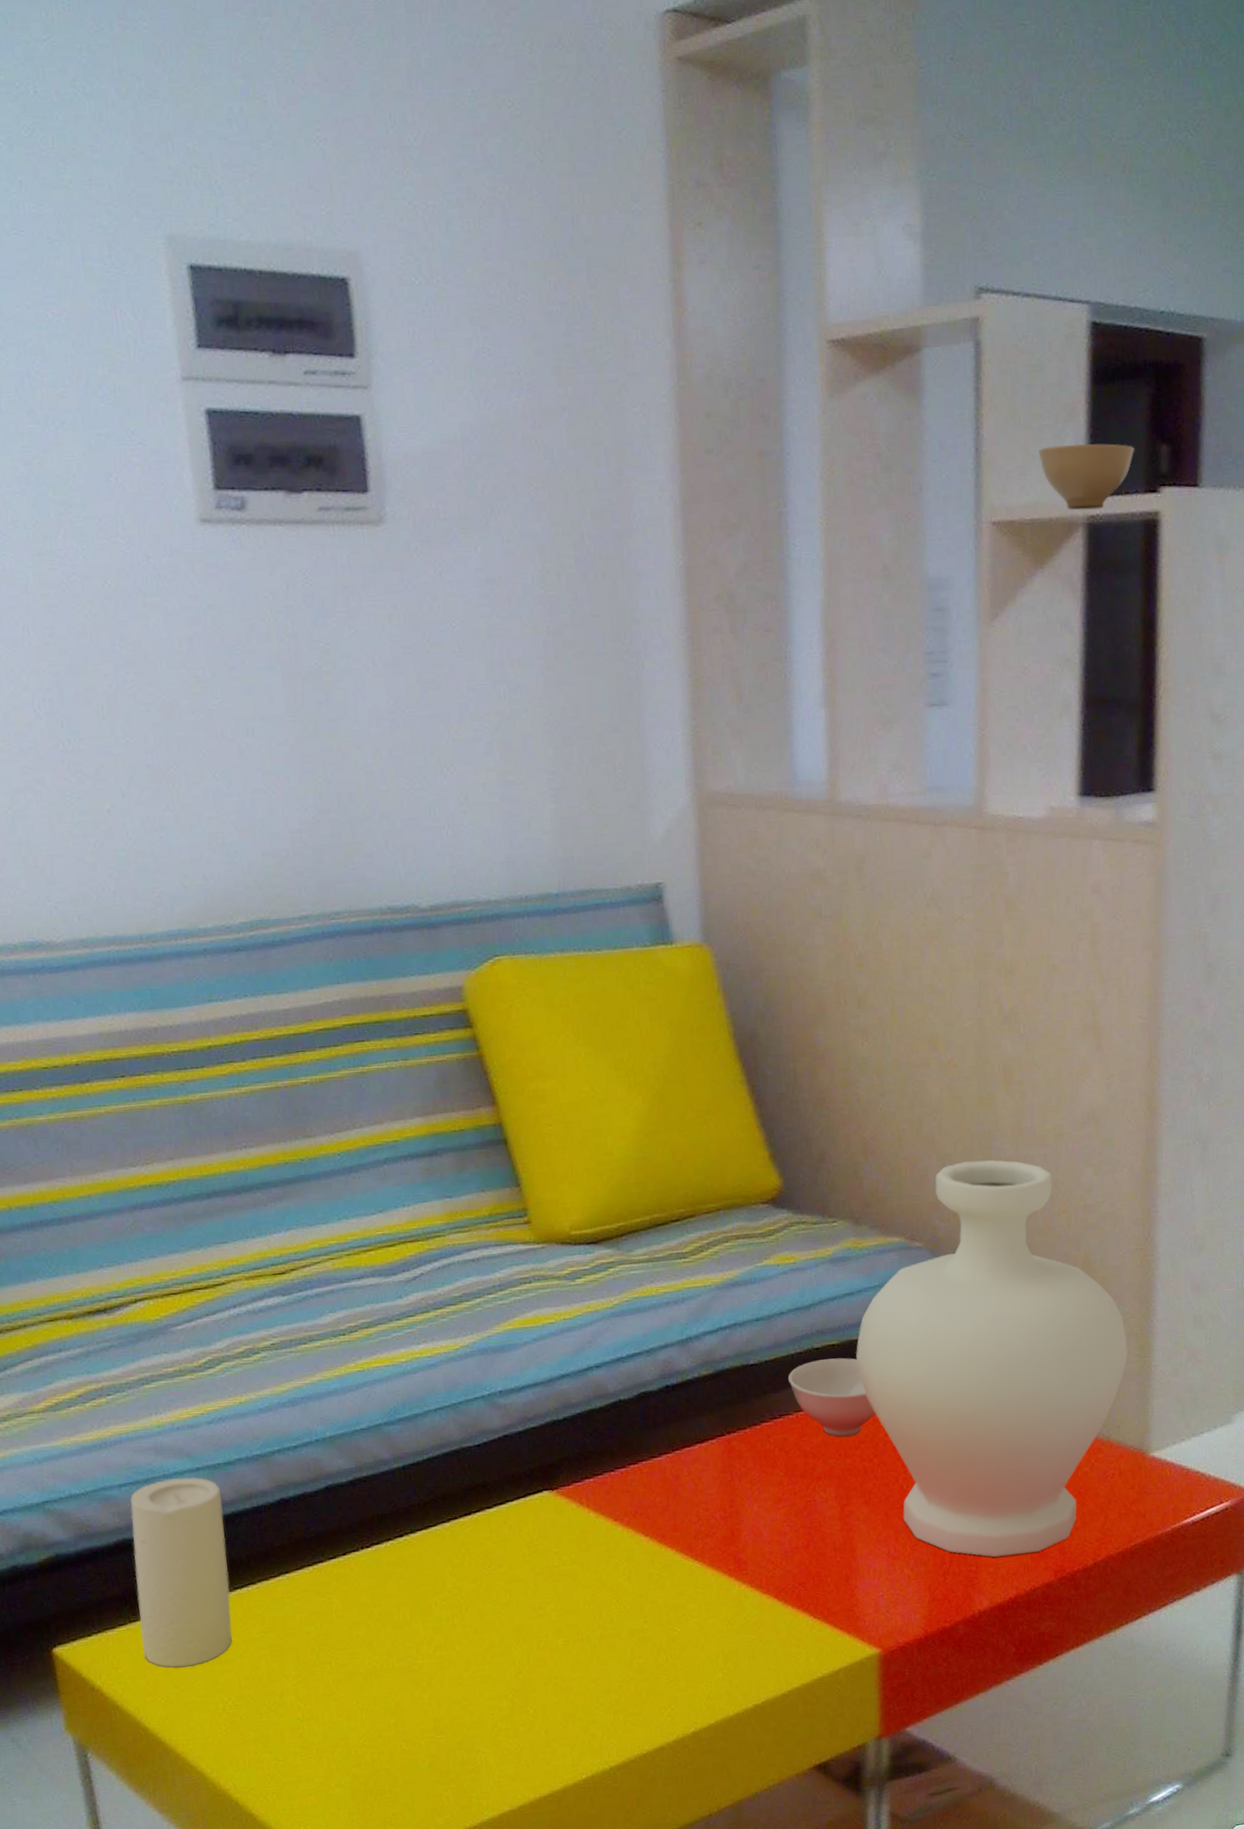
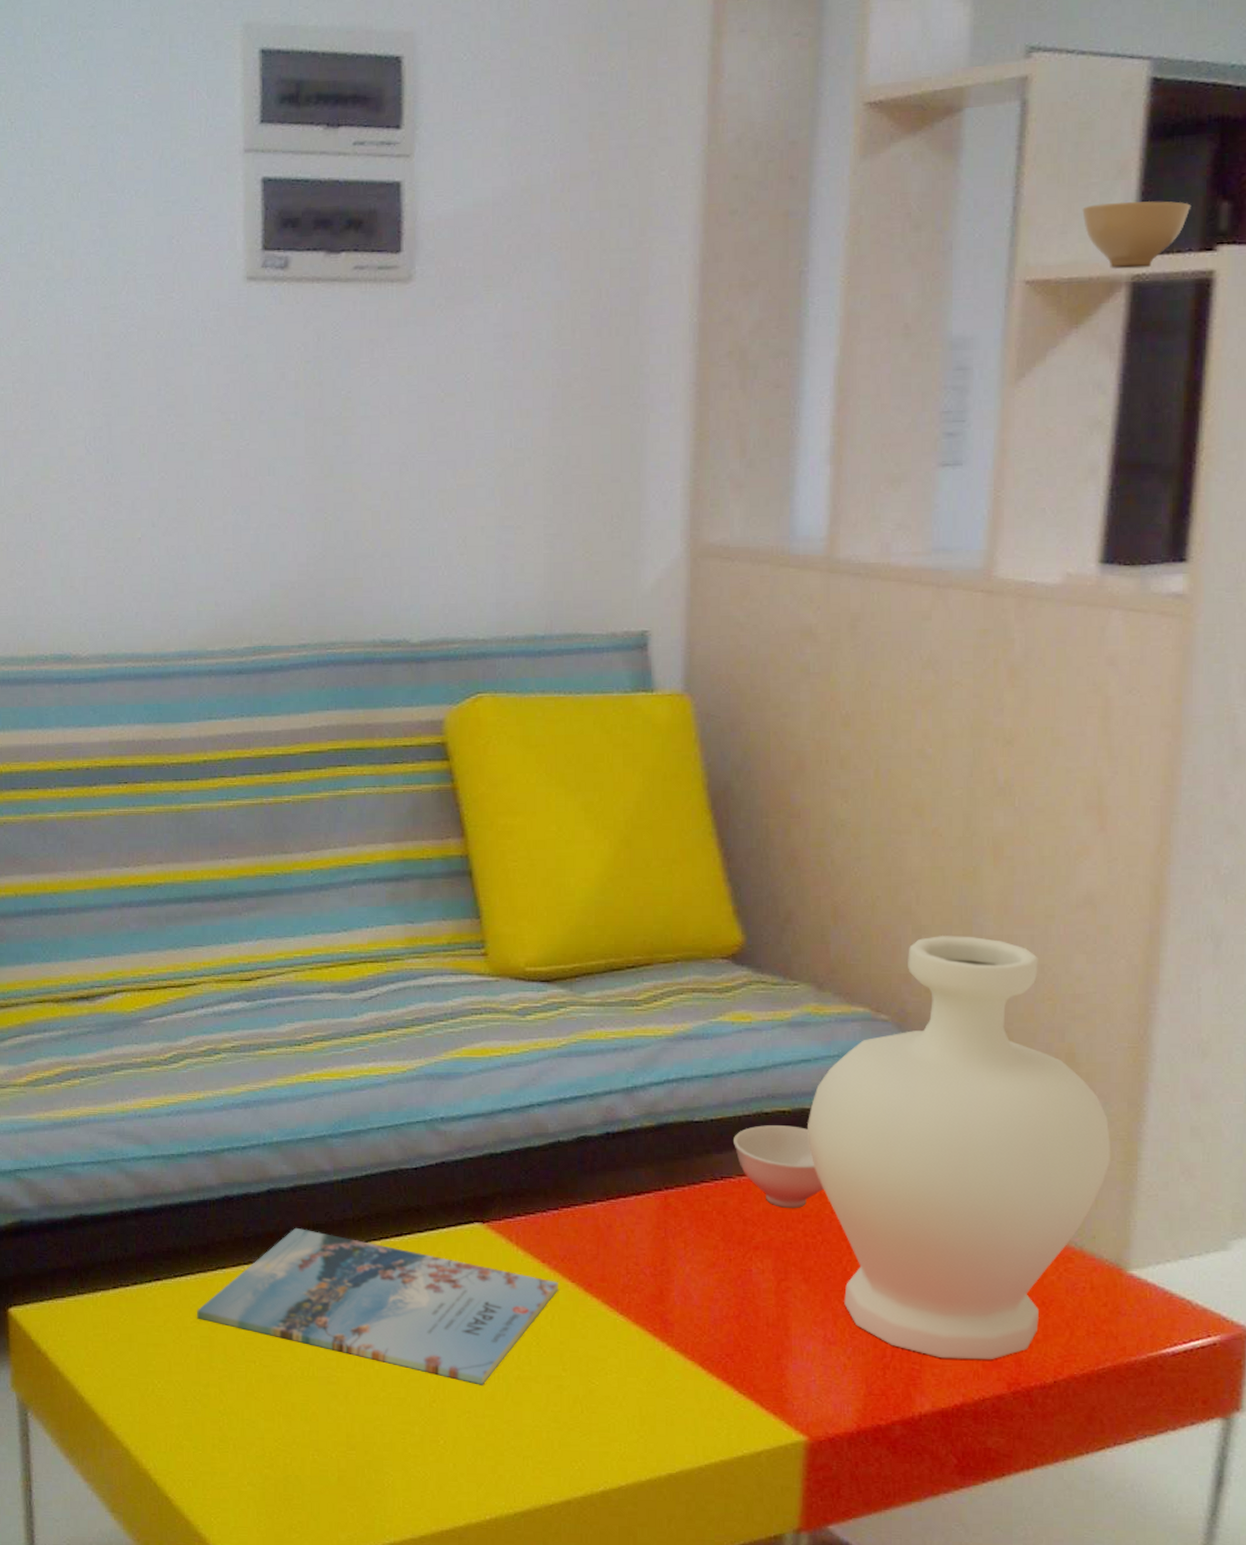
candle: present [130,1477,233,1669] -> none [86,1162,172,1346]
magazine: none [263,1521,633,1650] -> present [197,1227,558,1385]

